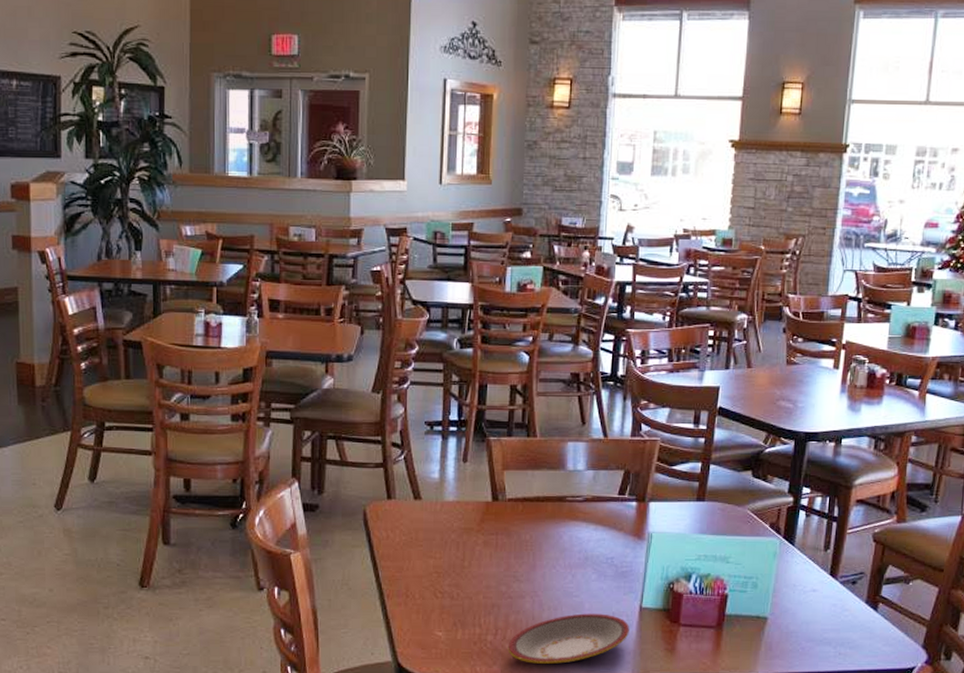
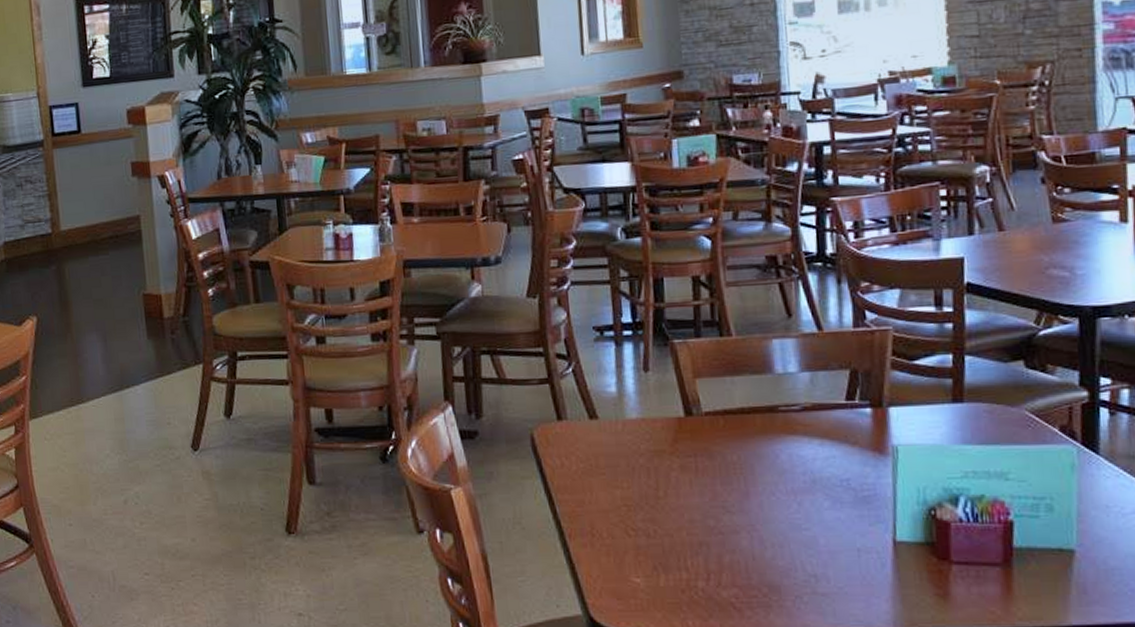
plate: present [508,613,629,664] -> none [725,550,883,616]

